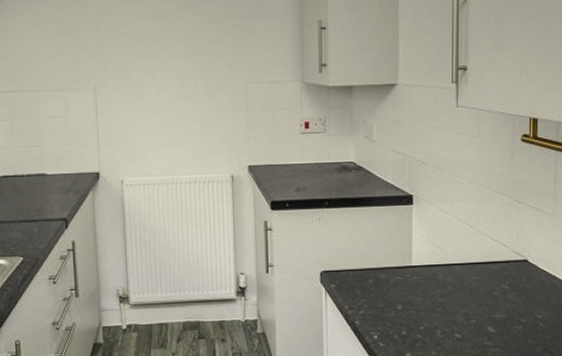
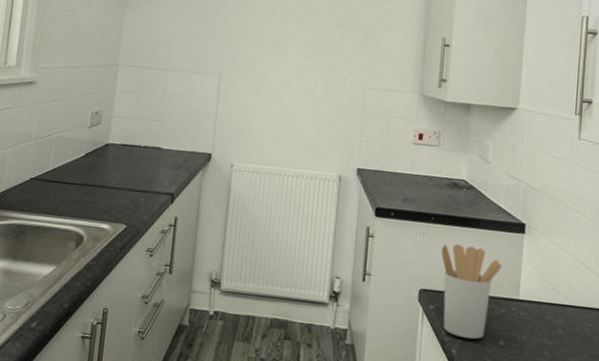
utensil holder: none [337,224,395,309] -> present [441,244,502,339]

